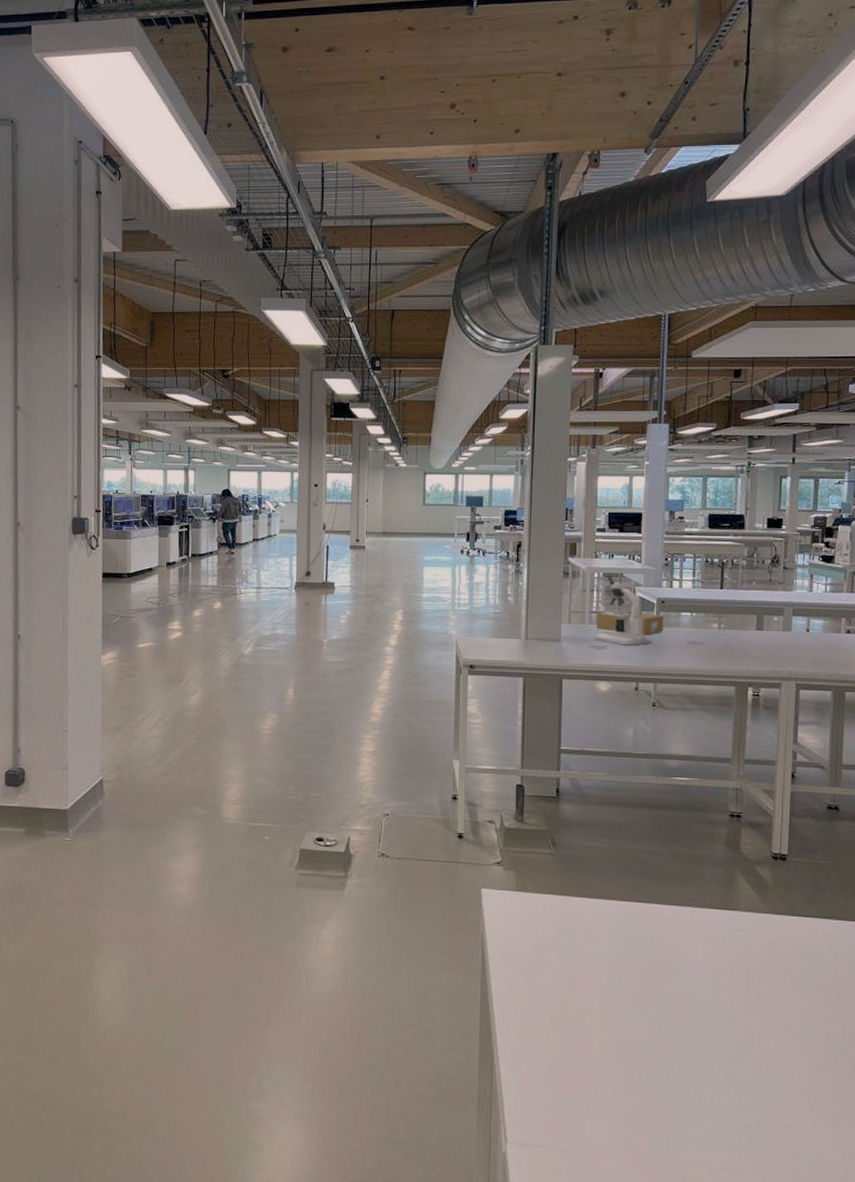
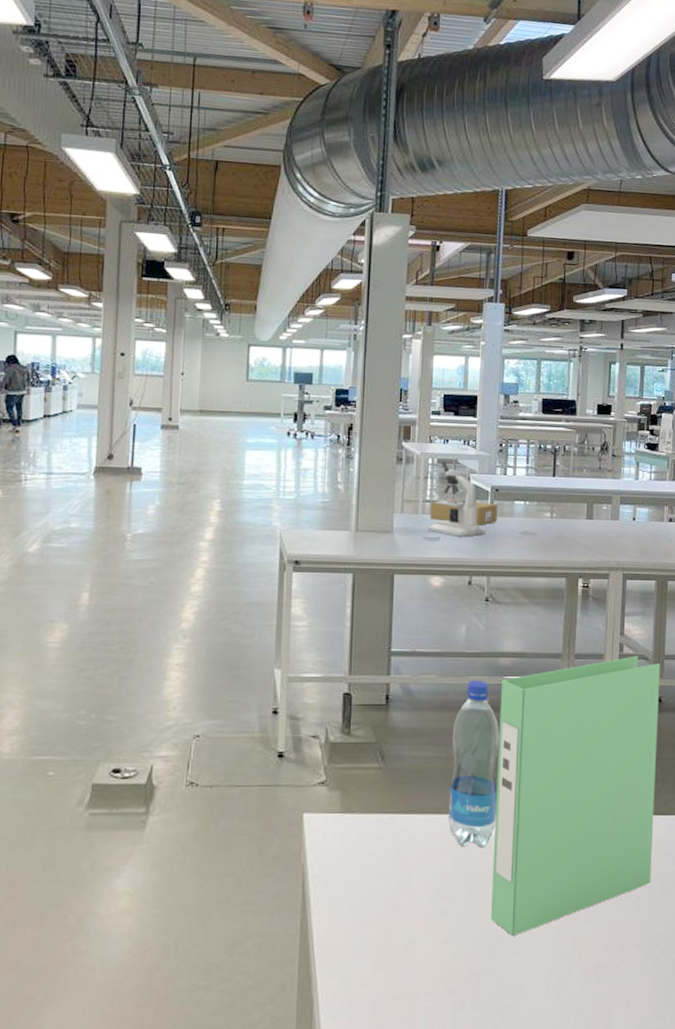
bottle: none [618,779,668,935] -> present [448,681,500,849]
binder: none [661,764,837,1018] -> present [491,656,660,936]

